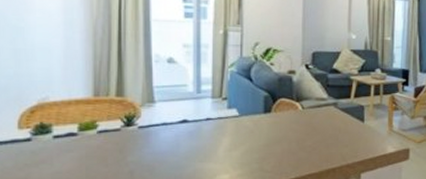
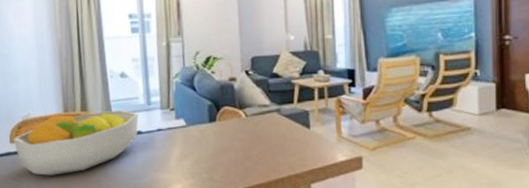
fruit bowl: none [23,97,185,166] -> present [14,110,139,176]

